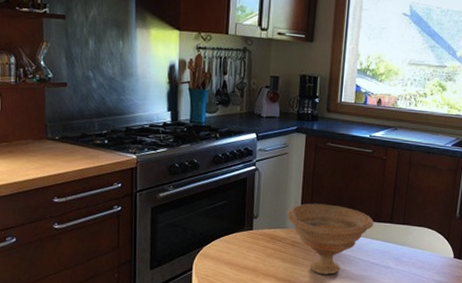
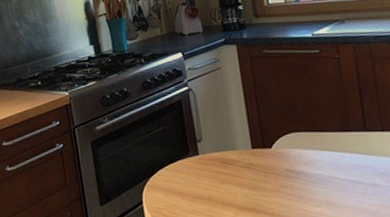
bowl: present [286,203,374,275] -> none [232,117,344,199]

